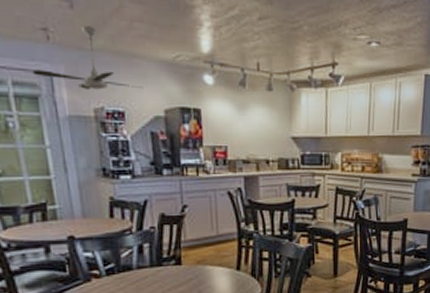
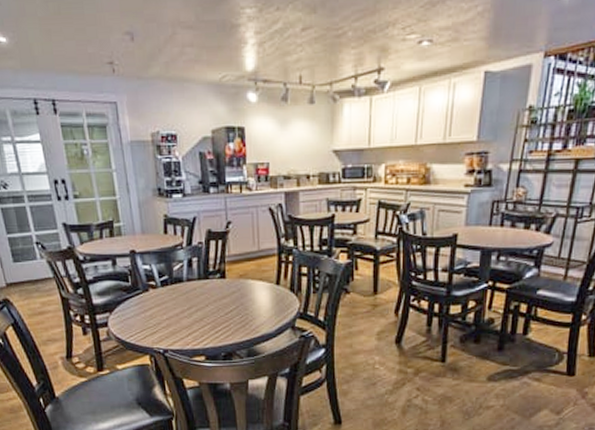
ceiling fan: present [32,26,143,90] -> none [101,56,193,116]

